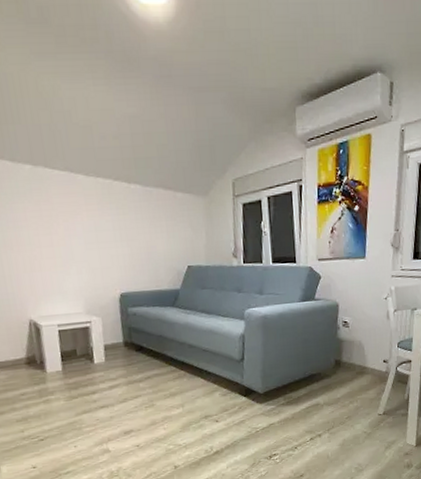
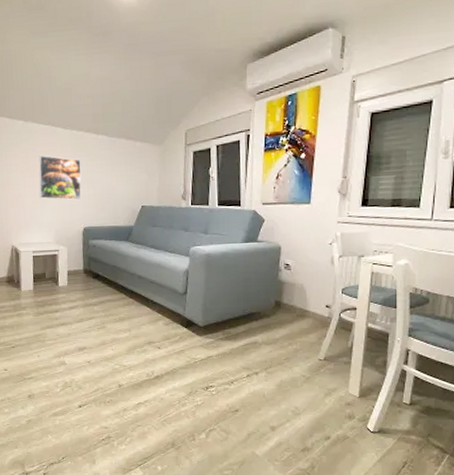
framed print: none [56,208,115,262] -> present [39,155,82,200]

